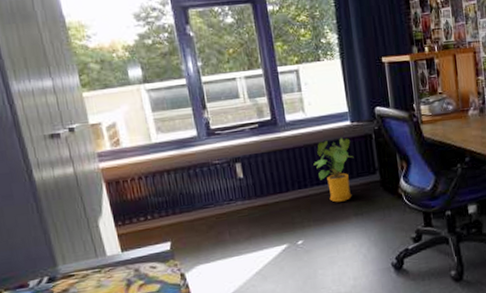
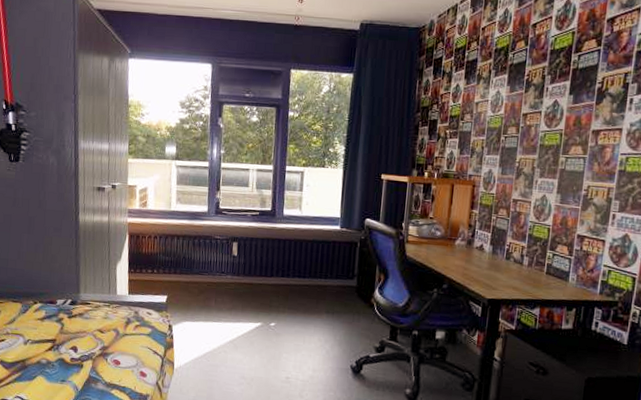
house plant: present [313,138,354,203] -> none [299,239,337,298]

